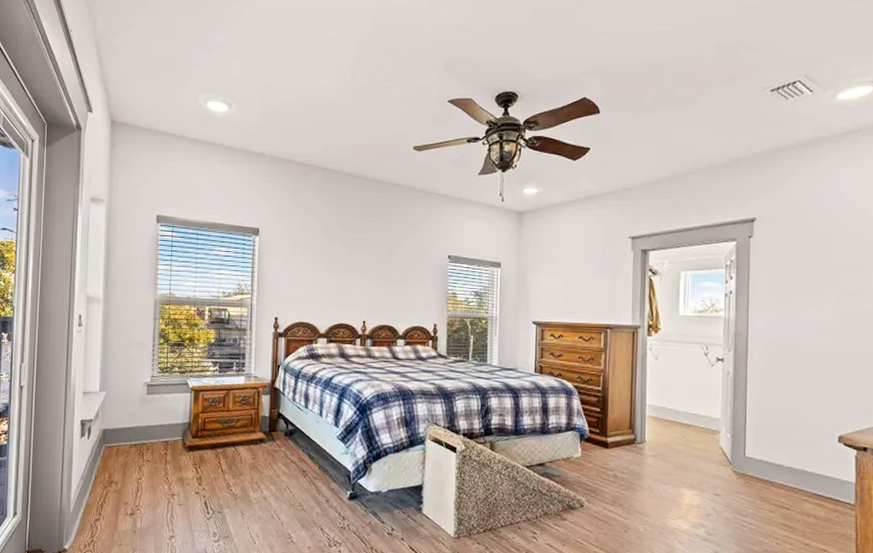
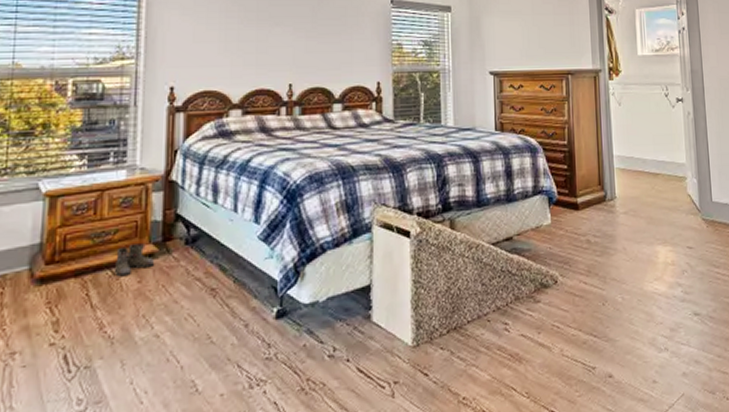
boots: none [236,431,264,453] -> present [113,243,155,277]

